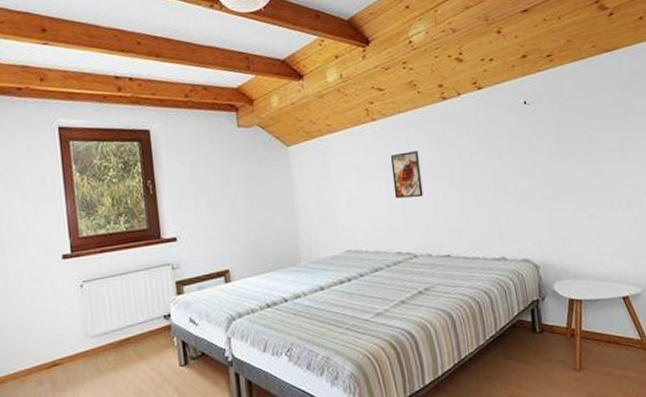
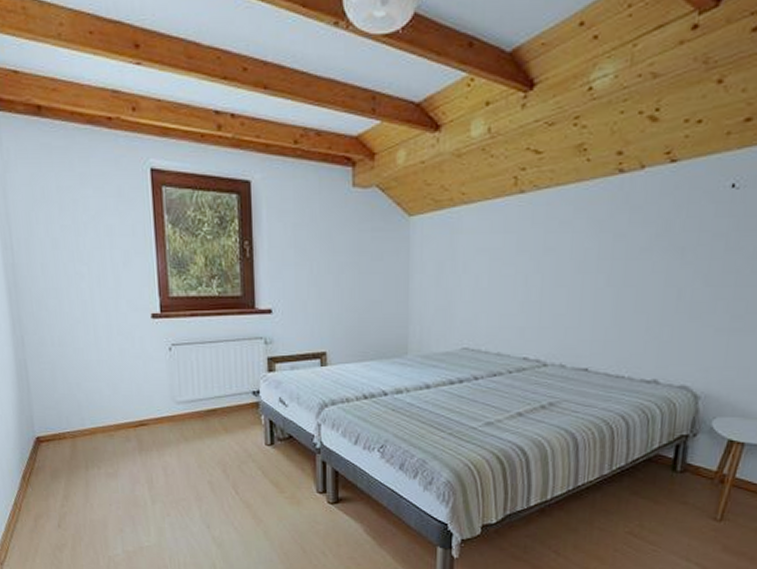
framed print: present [390,151,423,199] -> none [532,237,573,296]

